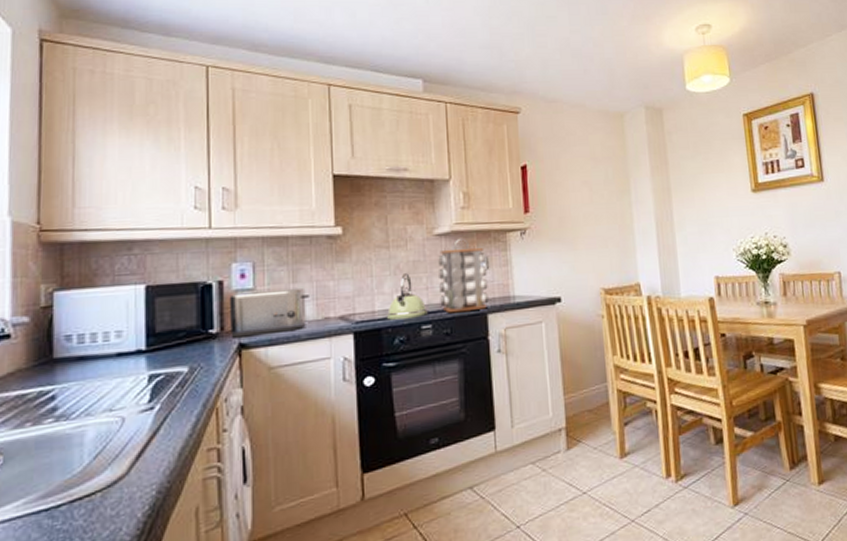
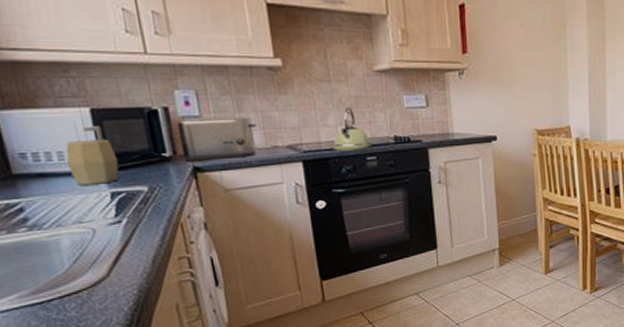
soap dispenser: none [111,303,163,368] -> present [66,126,119,185]
spice rack: present [438,239,489,314] -> none [379,76,429,147]

